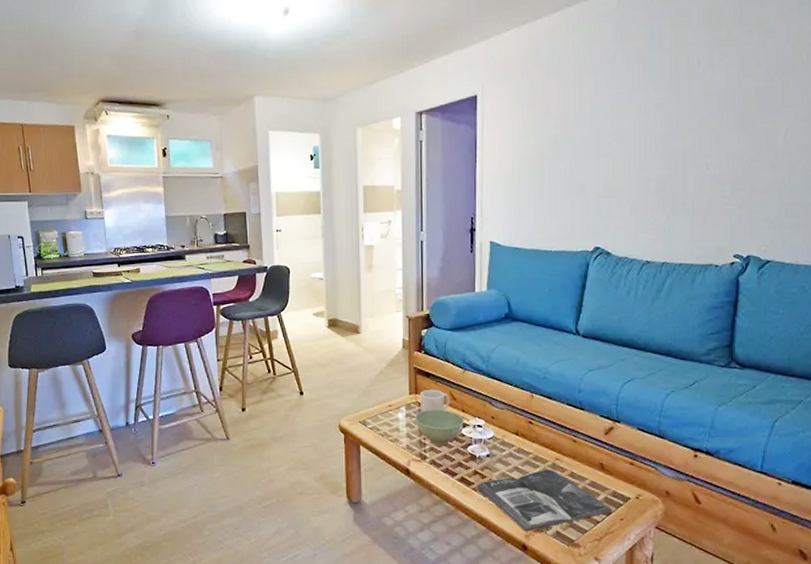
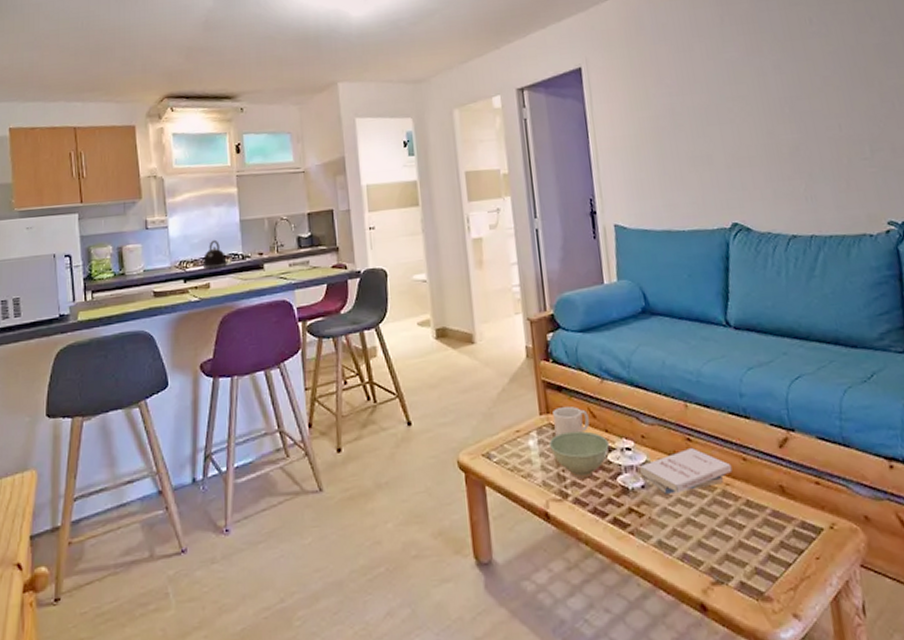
kettle: none [134,231,154,257] -> present [203,239,227,270]
magazine: present [477,469,613,532] -> none [634,498,805,586]
books: none [486,428,563,462] -> present [639,447,733,494]

